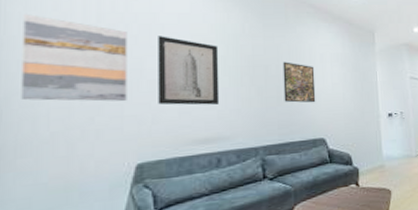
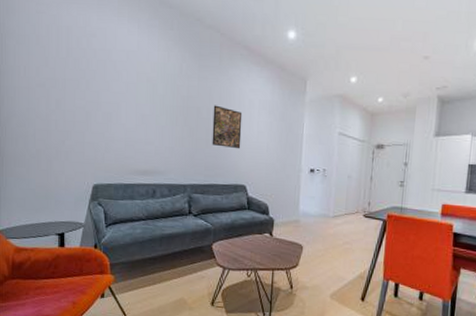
wall art: present [21,14,127,102] -> none [17,47,88,129]
wall art: present [158,36,220,105] -> none [110,72,159,141]

